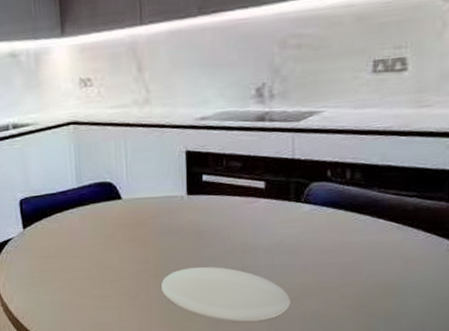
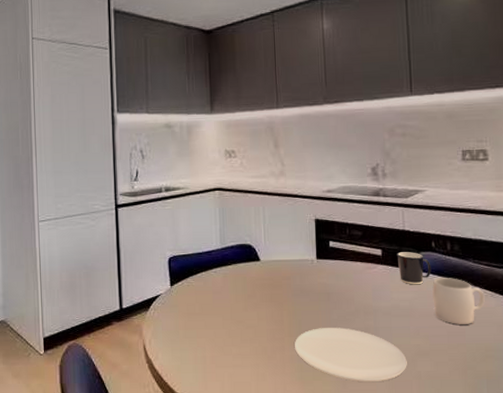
mug: none [283,182,325,220] -> present [396,252,432,285]
mug: none [325,210,391,261] -> present [432,278,486,325]

